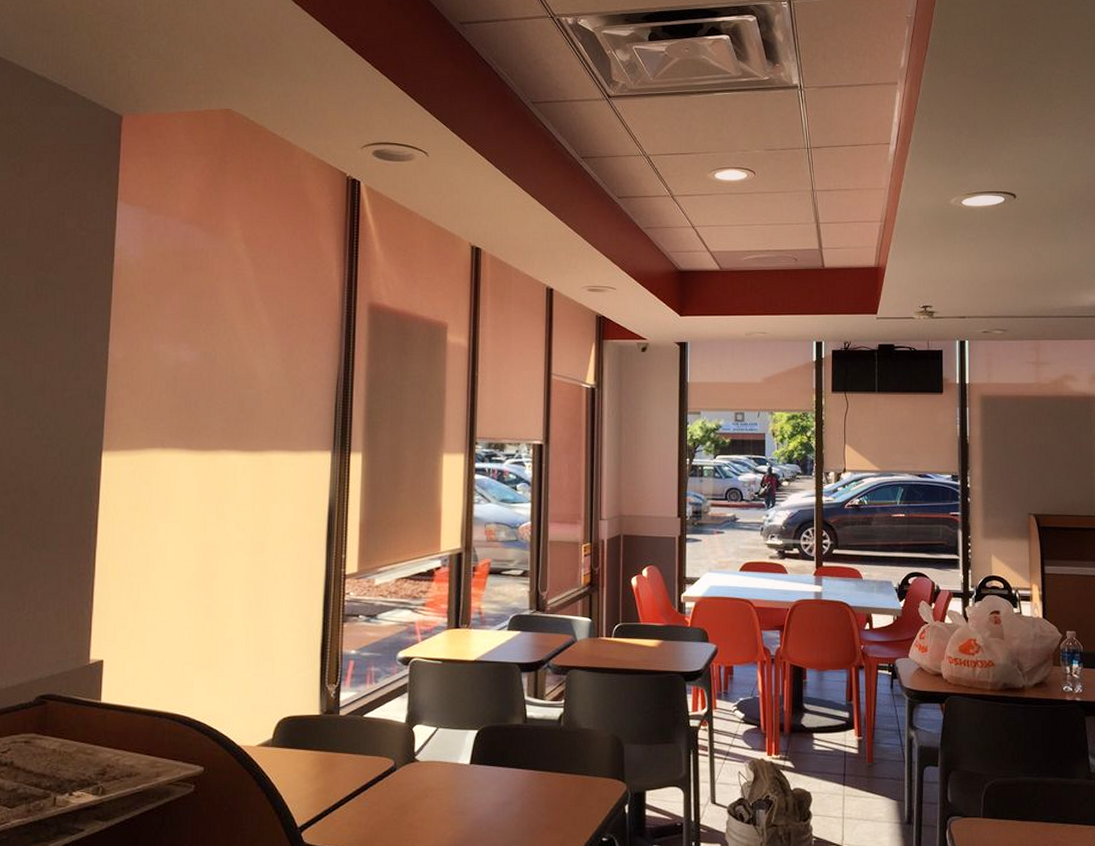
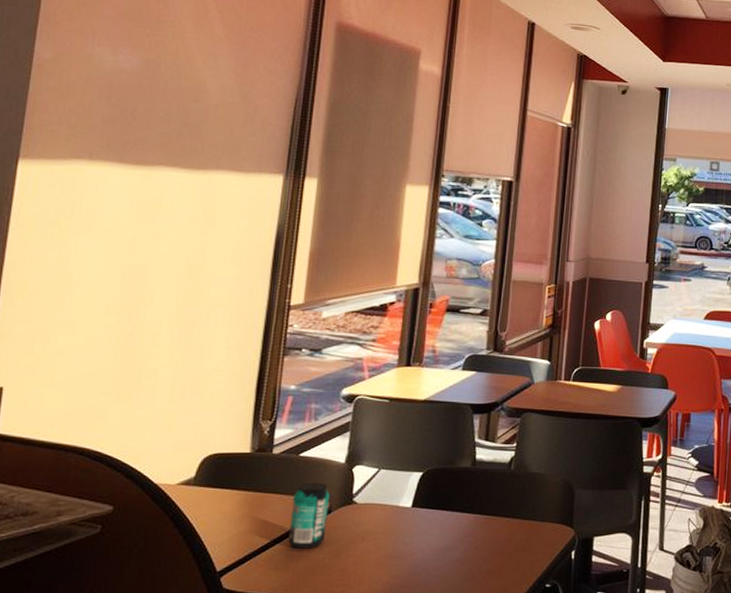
beverage can: none [359,741,393,805] -> present [288,482,330,549]

